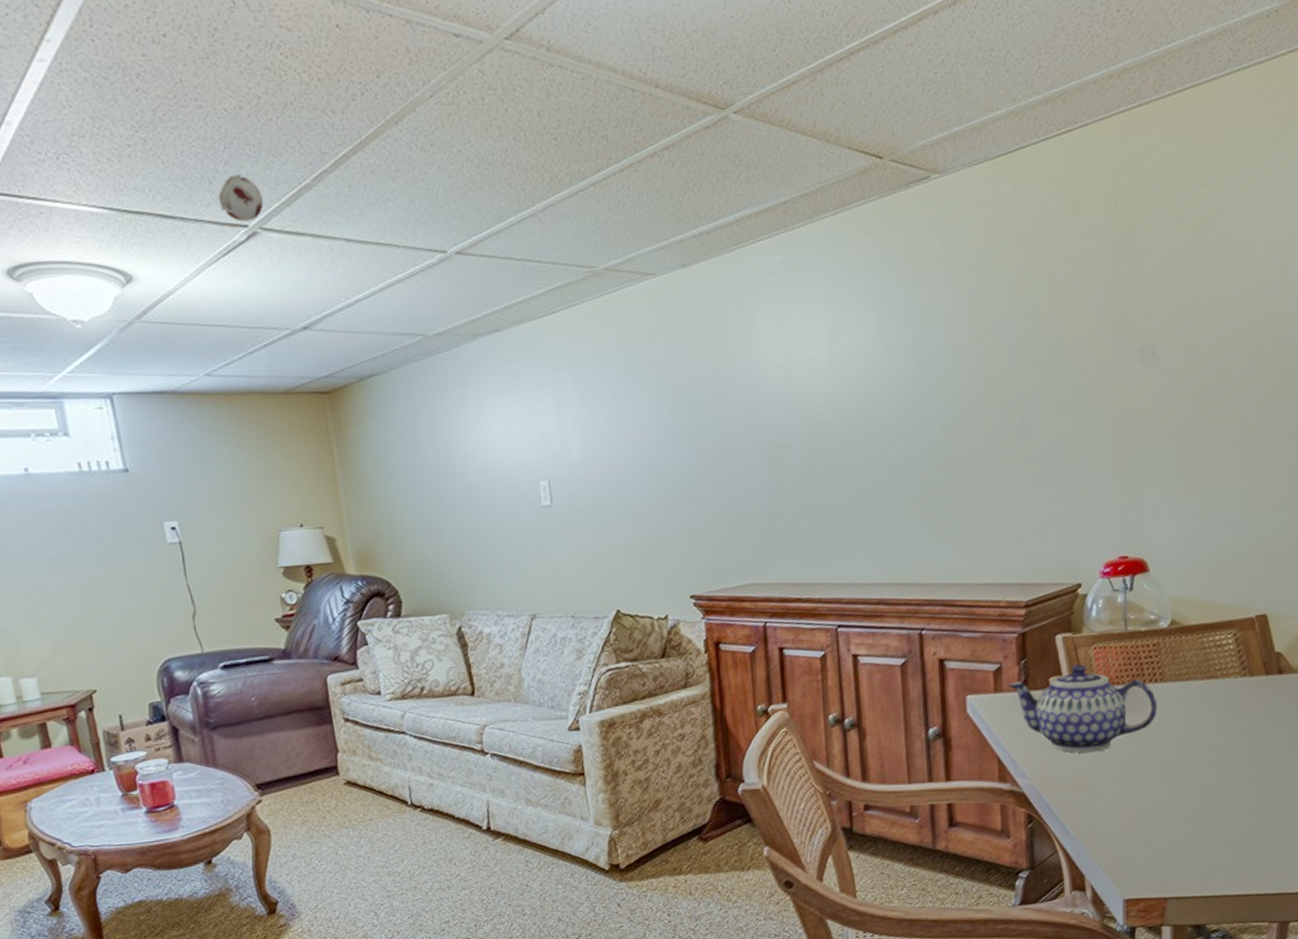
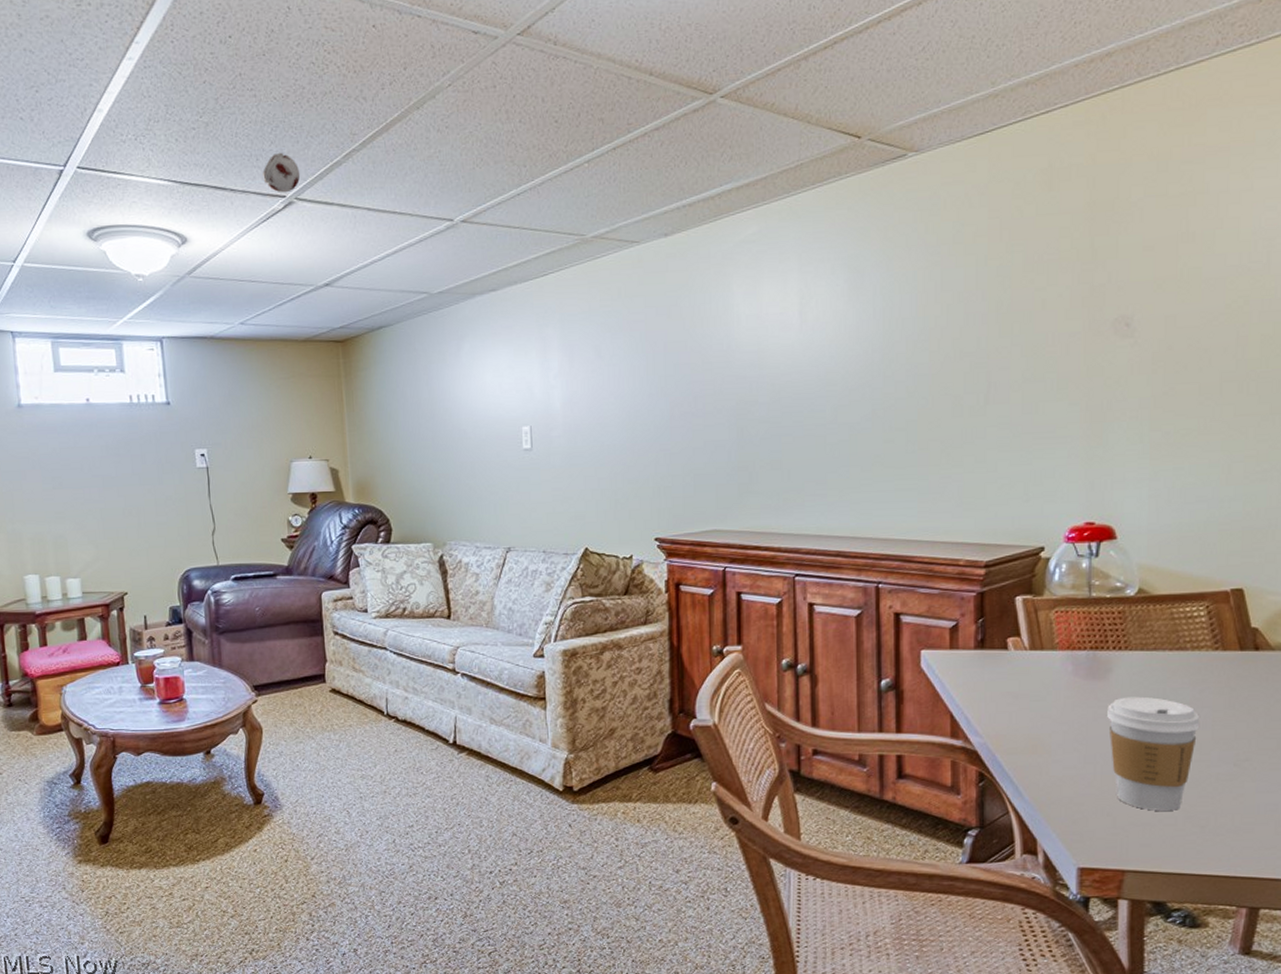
teapot: present [1008,663,1158,753] -> none [964,626,1121,716]
coffee cup: none [1146,727,1231,838] -> present [1107,696,1200,811]

